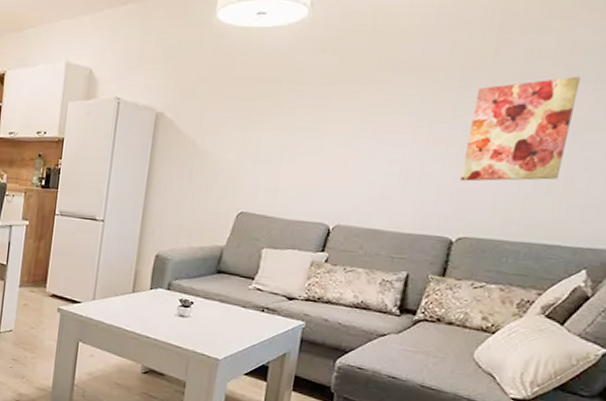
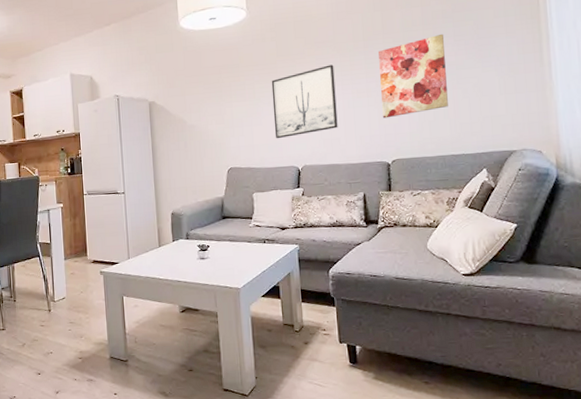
wall art: none [308,97,411,186] -> present [271,64,338,139]

